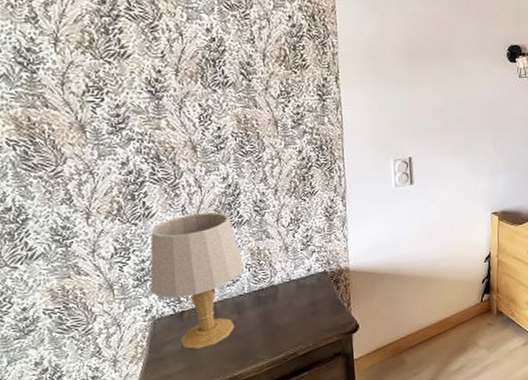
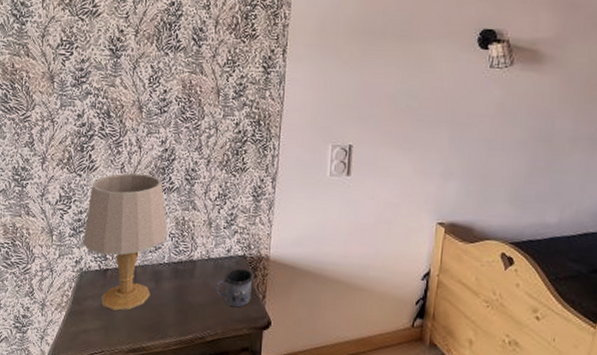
mug: none [301,283,337,320] -> present [216,268,254,308]

